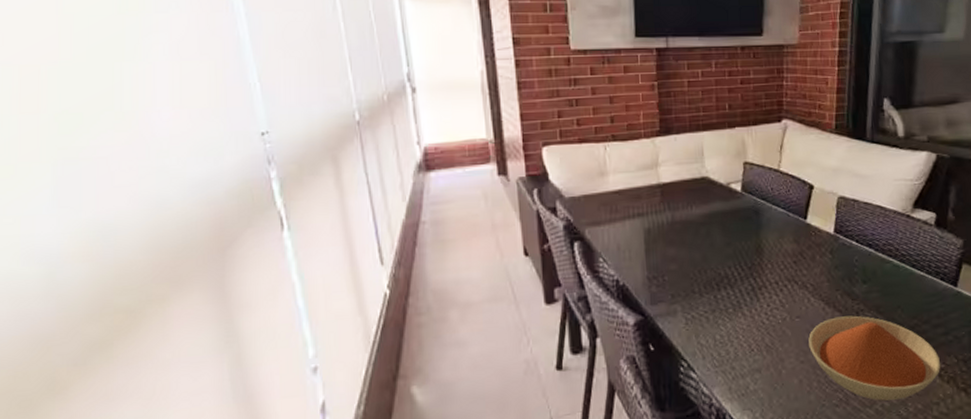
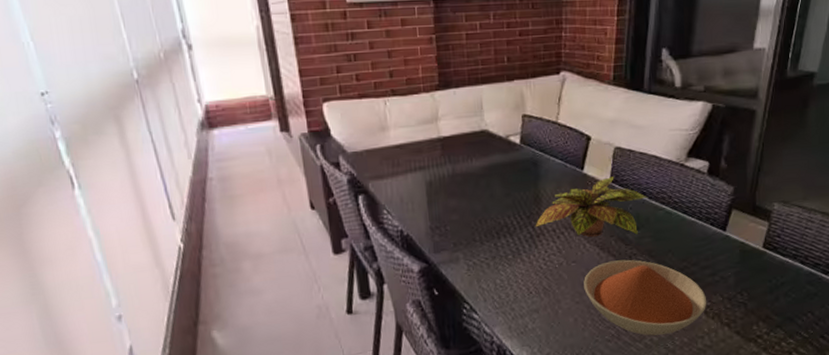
plant: none [757,227,875,291] -> present [535,177,648,238]

